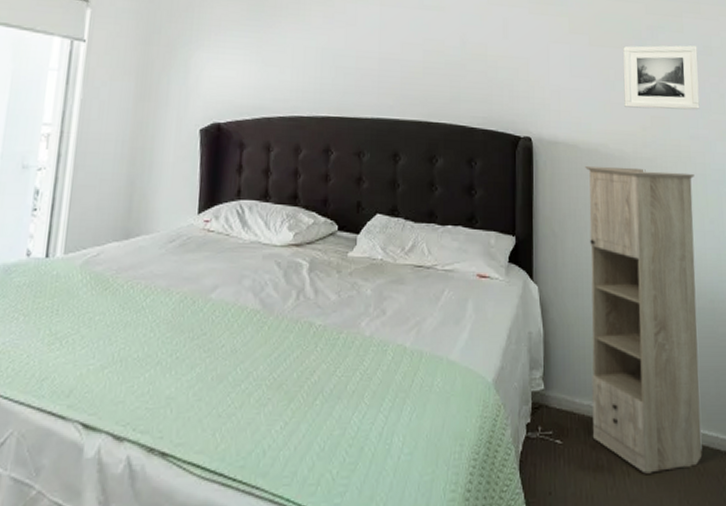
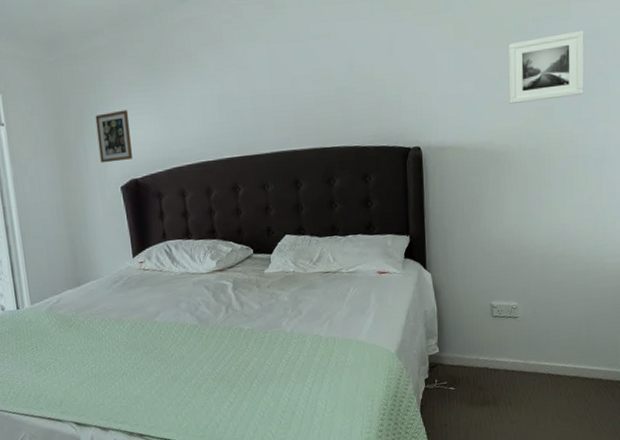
picture frame: none [183,46,224,101] -> present [95,109,132,163]
storage cabinet: present [585,165,703,474] -> none [472,156,576,402]

